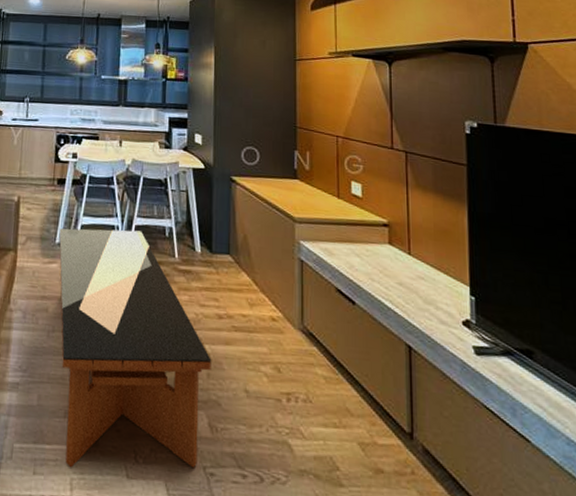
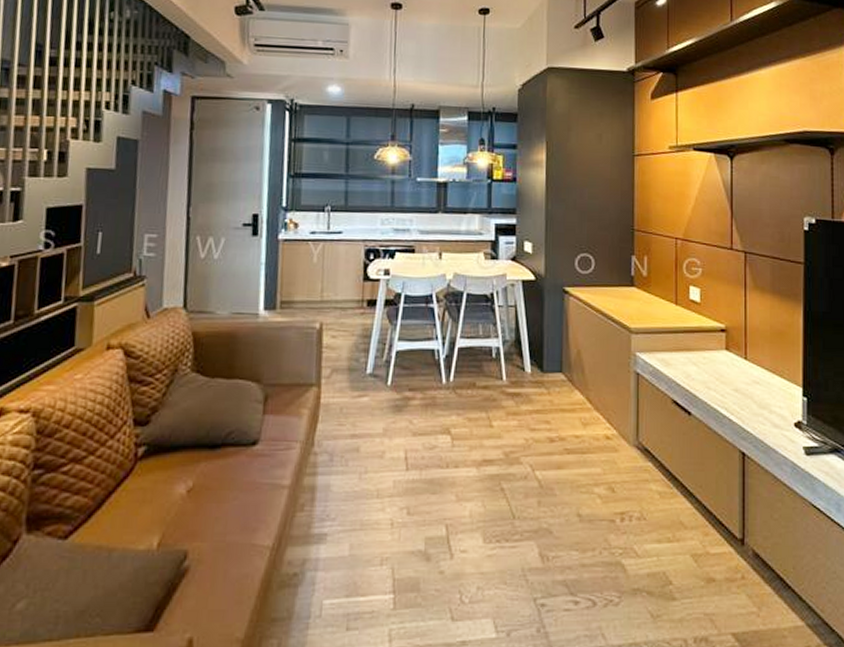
coffee table: present [59,228,212,469] -> none [370,353,543,618]

